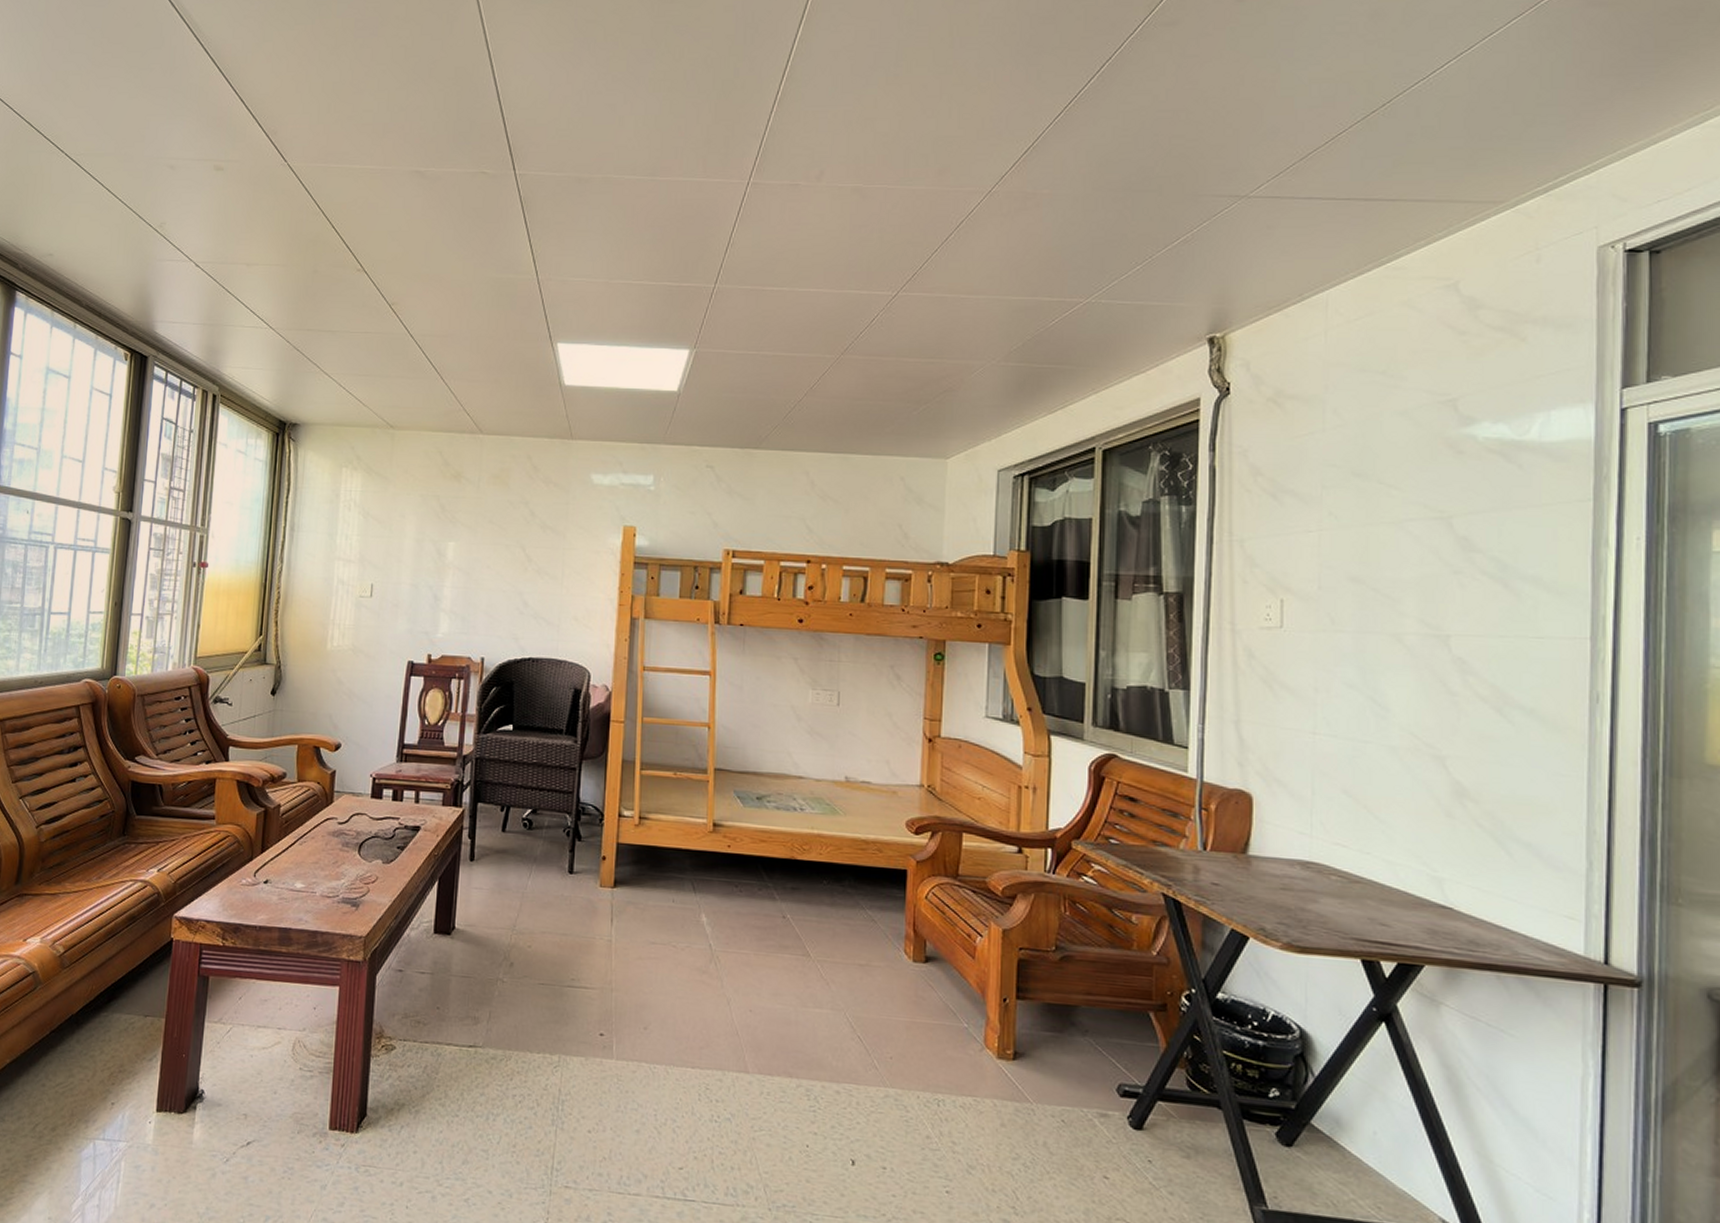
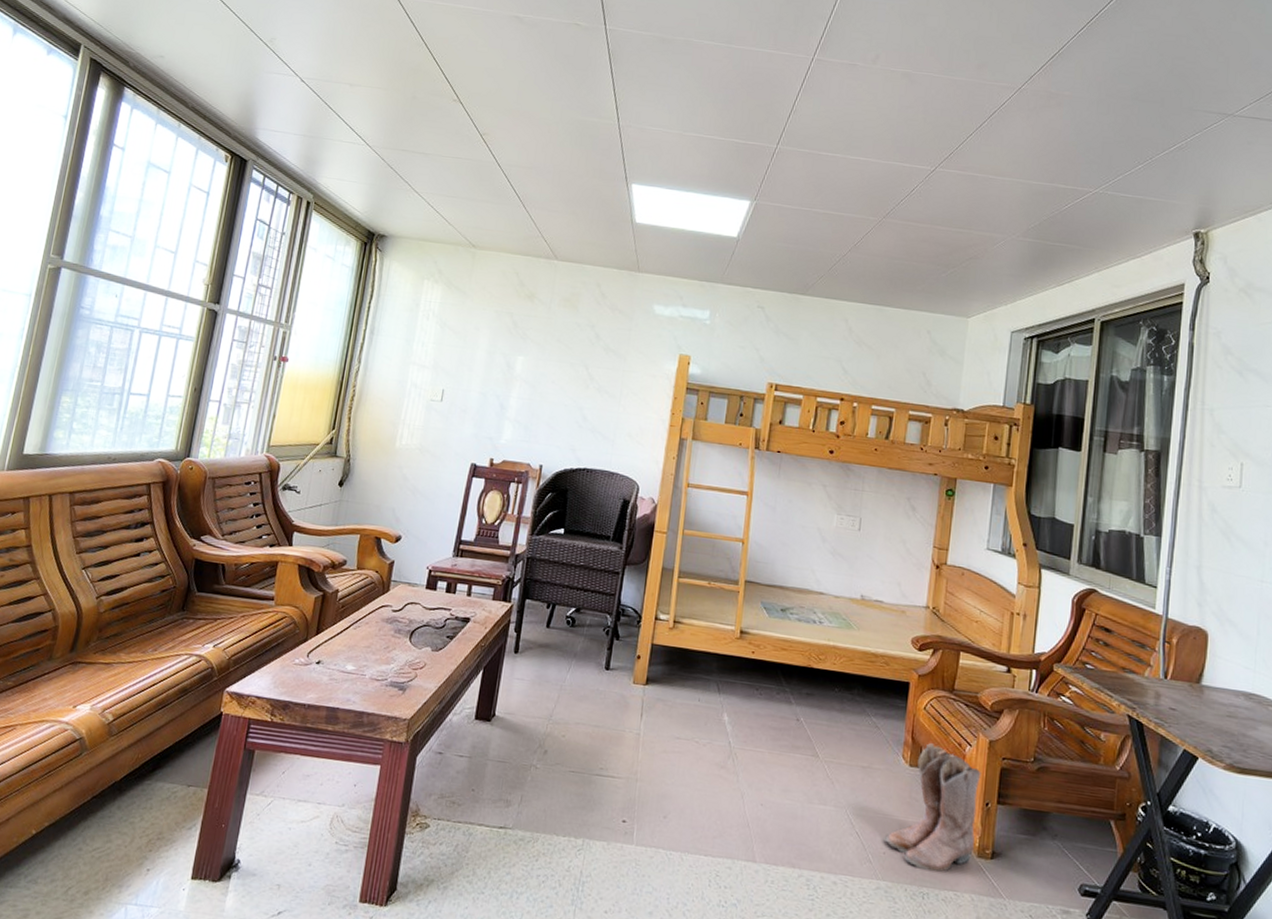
boots: none [889,934,996,1077] -> present [883,742,981,872]

